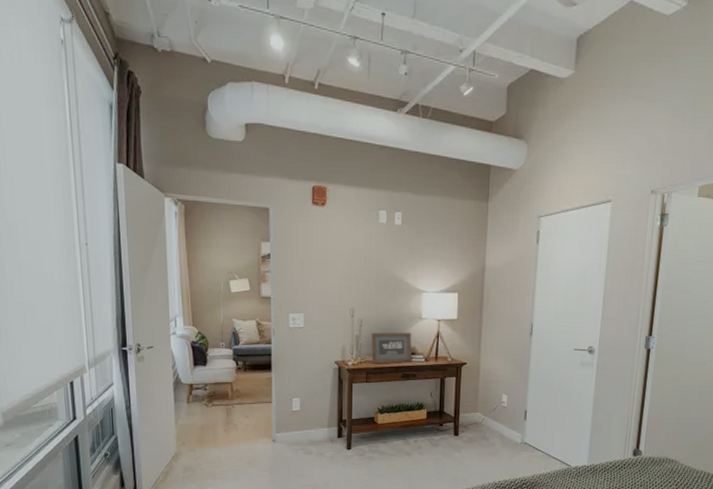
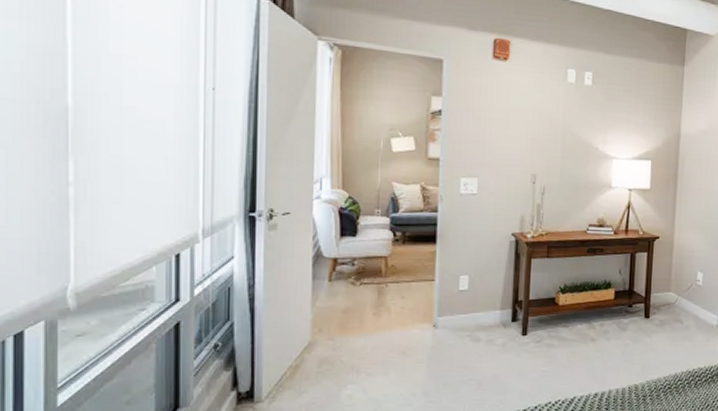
picture frame: present [371,332,413,364] -> none [554,201,600,237]

